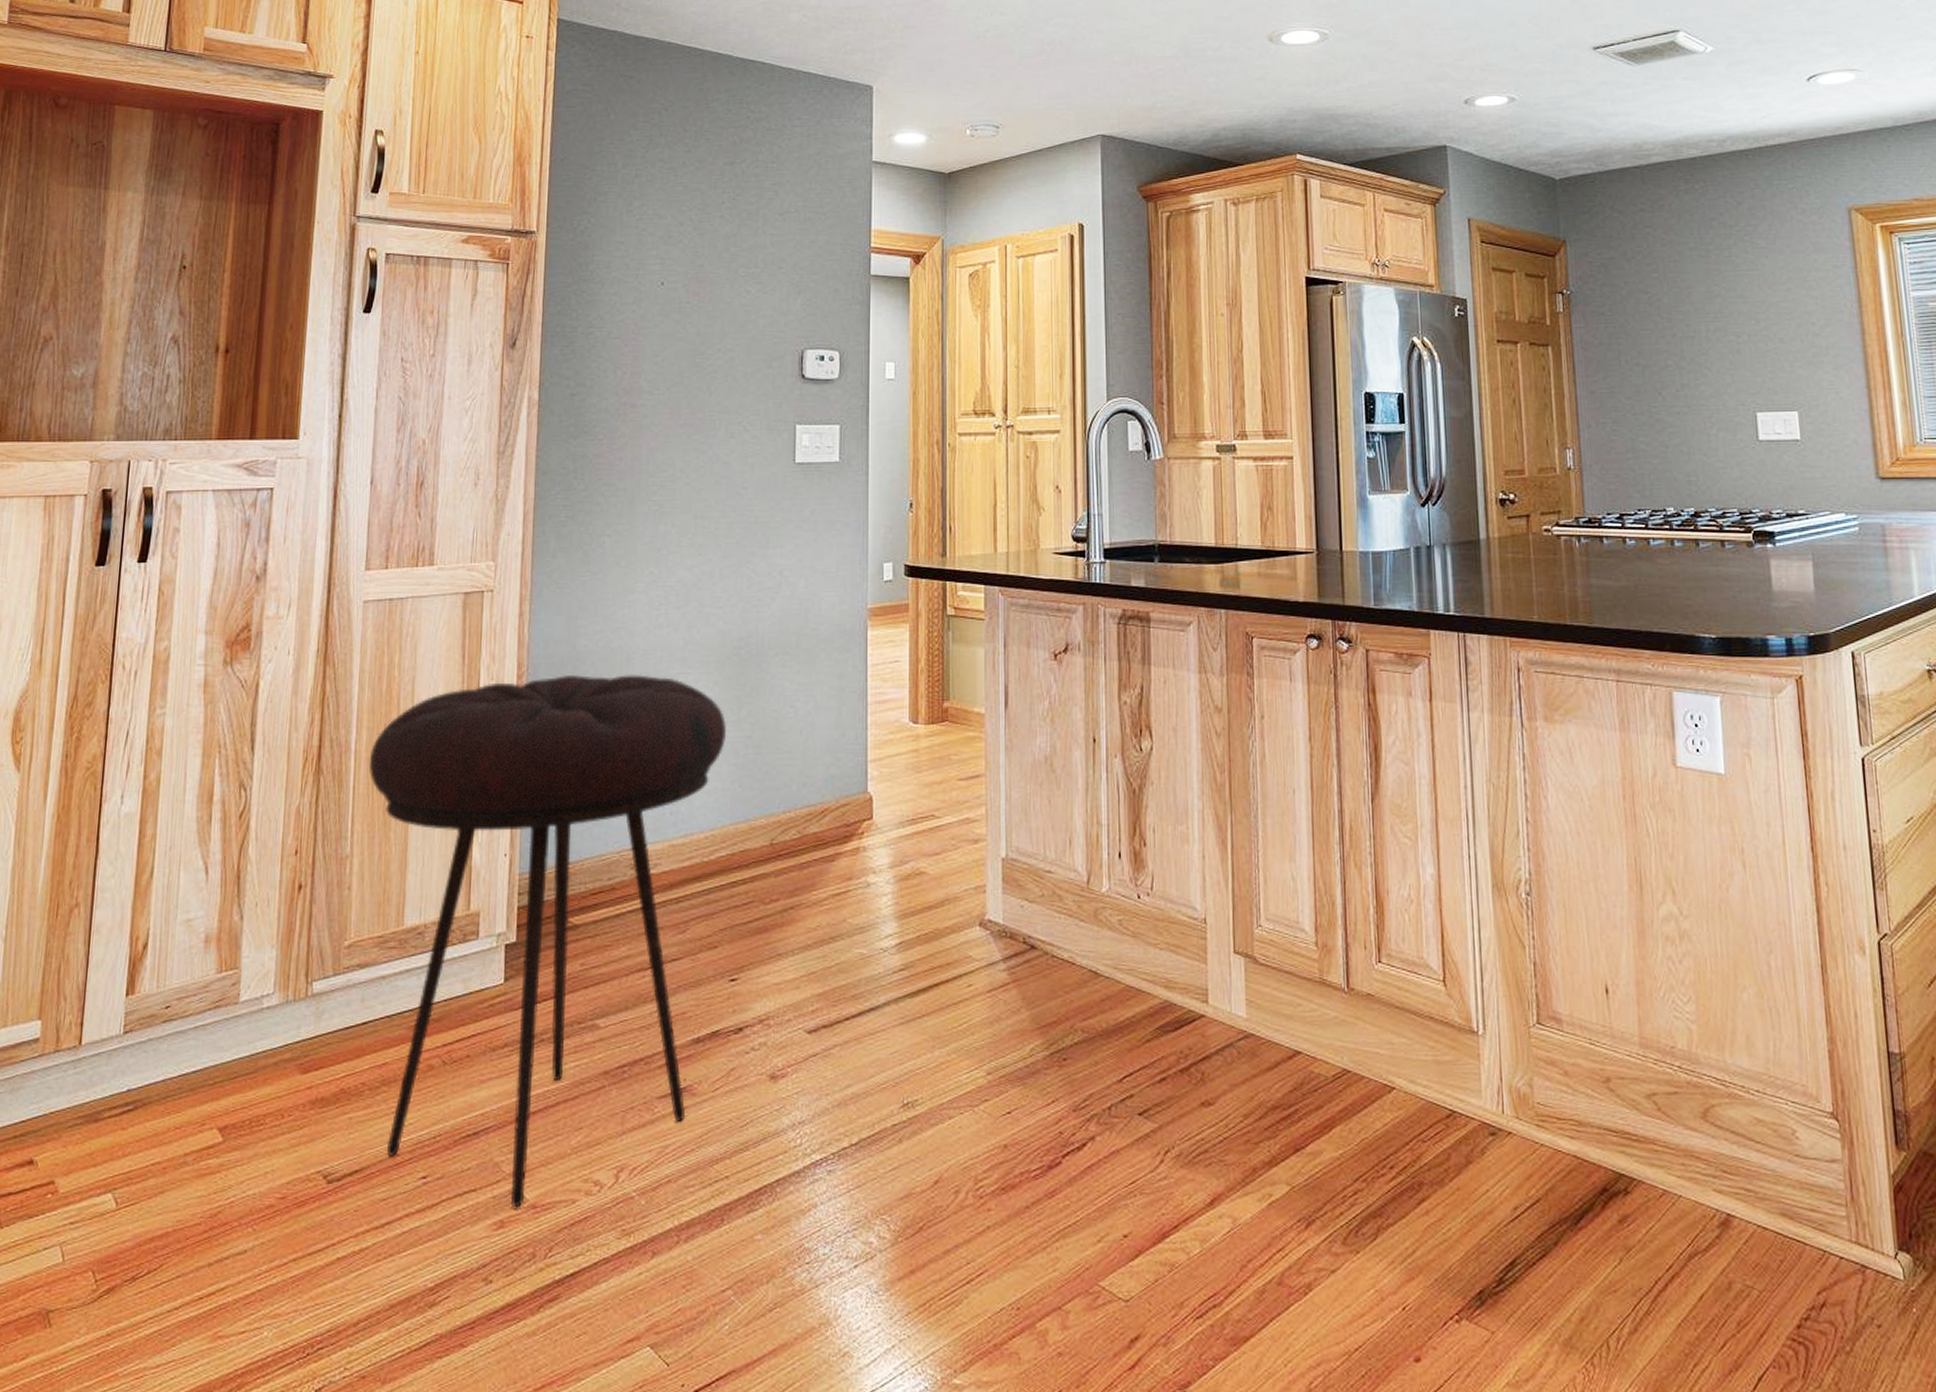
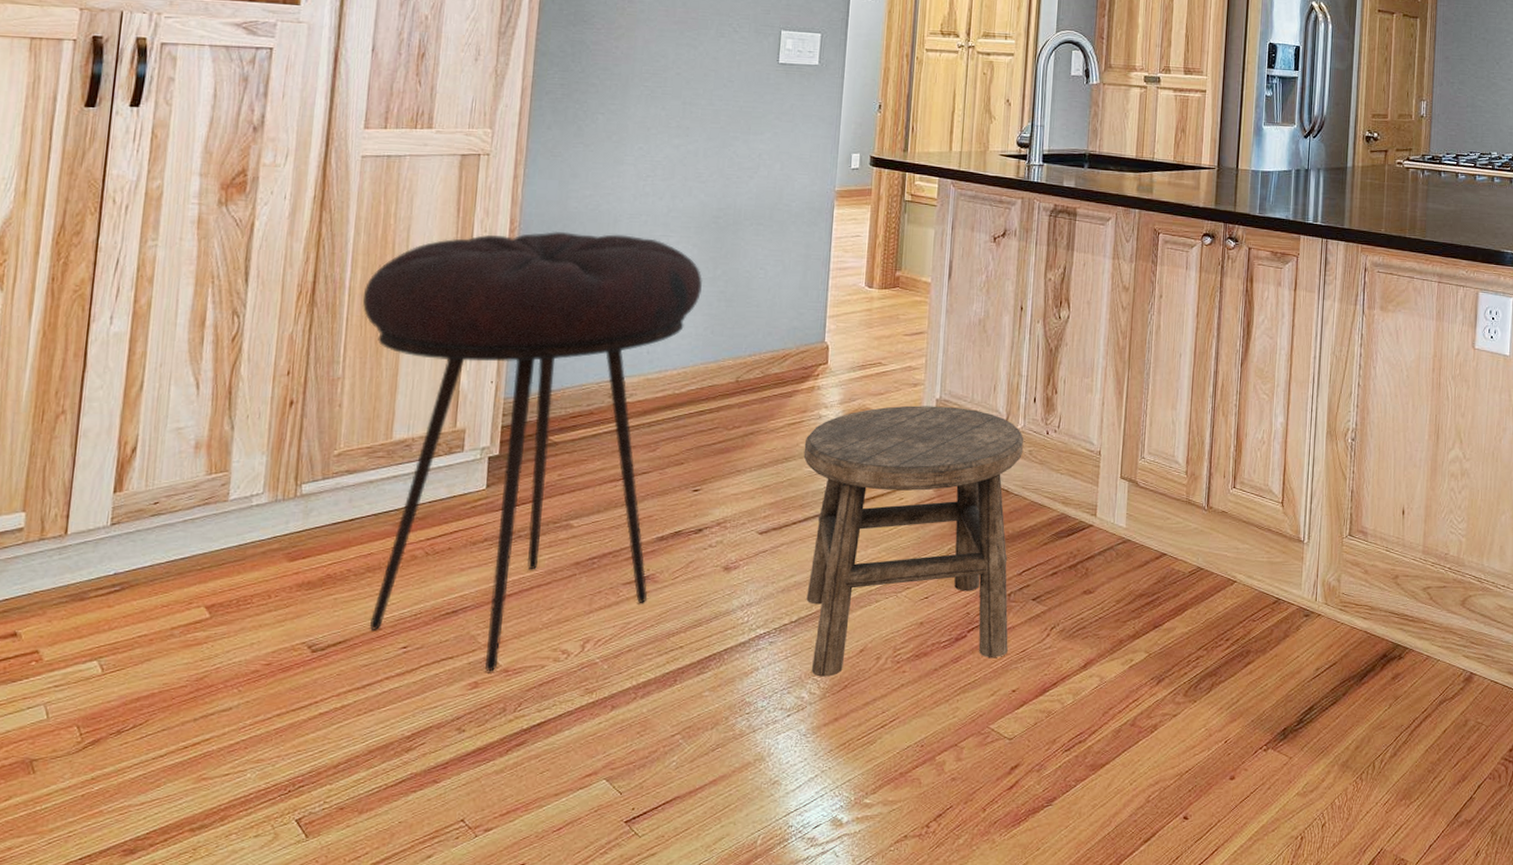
stool: none [852,867,1113,1216] -> present [803,405,1024,677]

